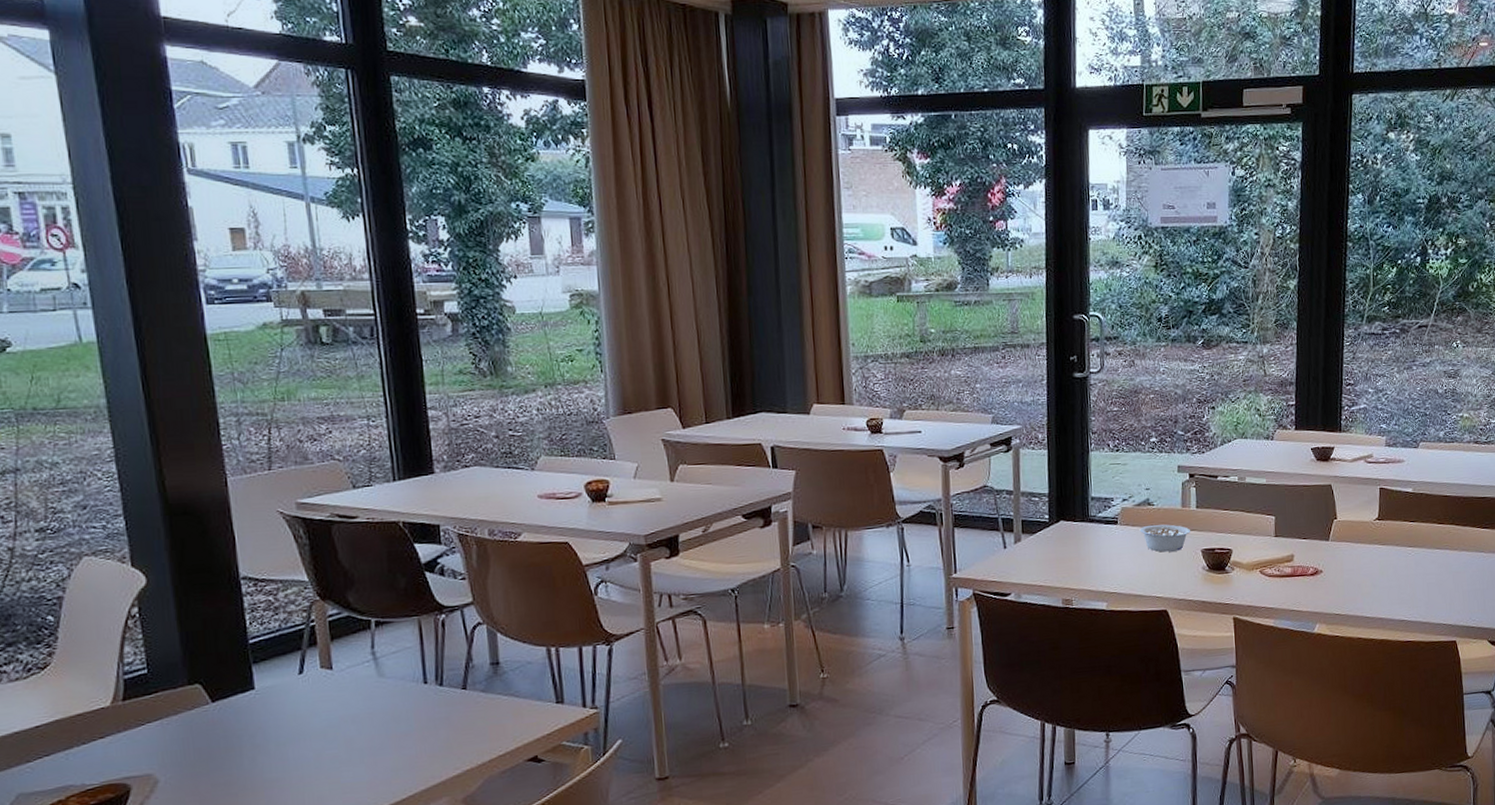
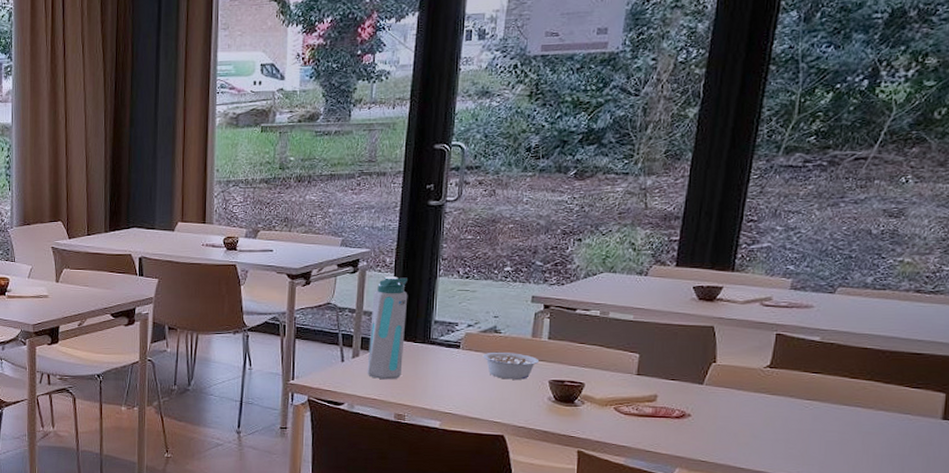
water bottle: none [1028,453,1065,564] -> present [367,276,408,380]

